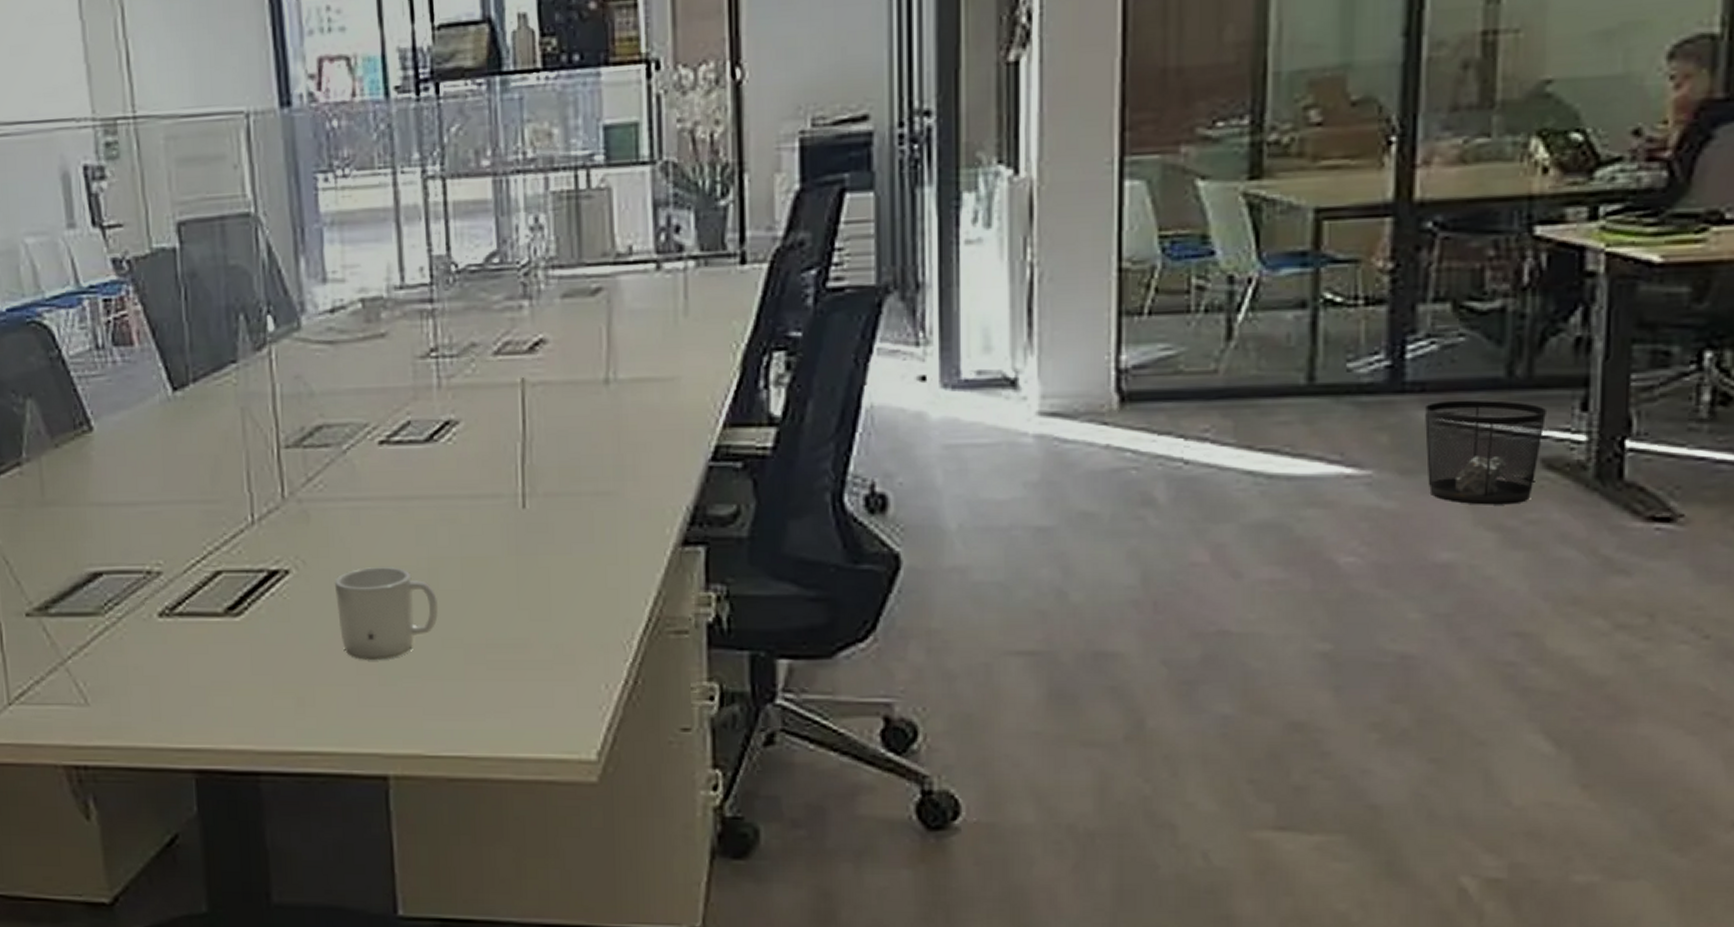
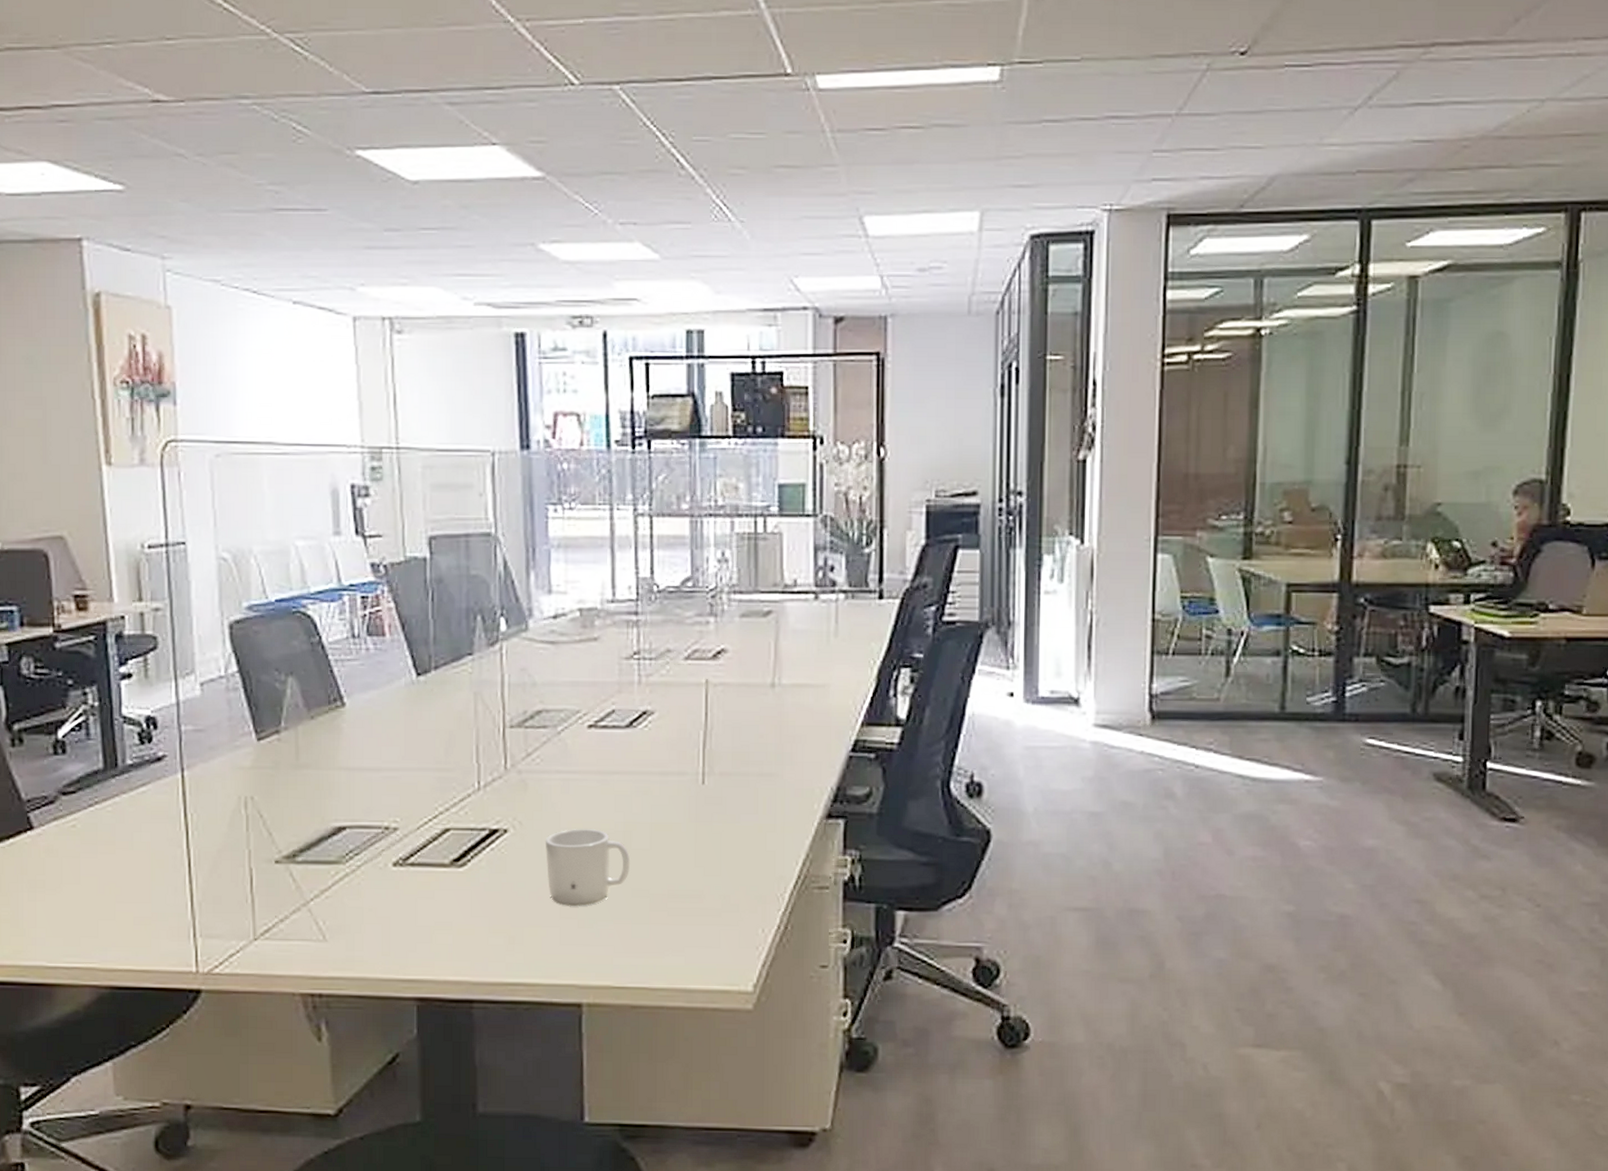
waste bin: present [1425,399,1548,505] -> none [1358,728,1438,806]

